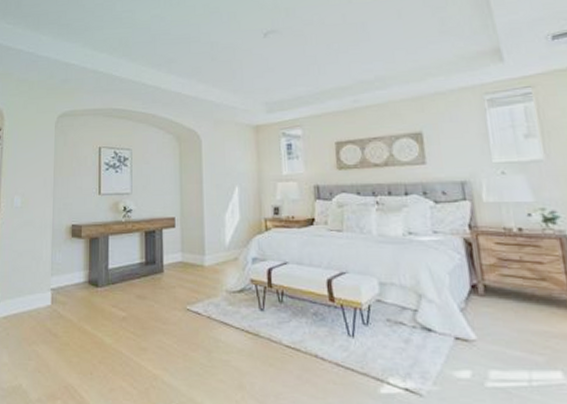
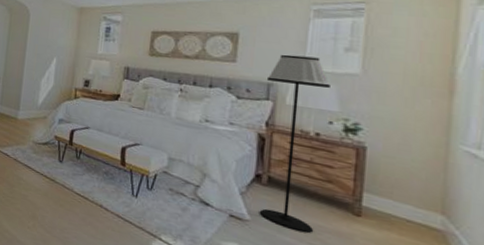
floor lamp: none [458,148,542,343] -> present [259,54,330,234]

